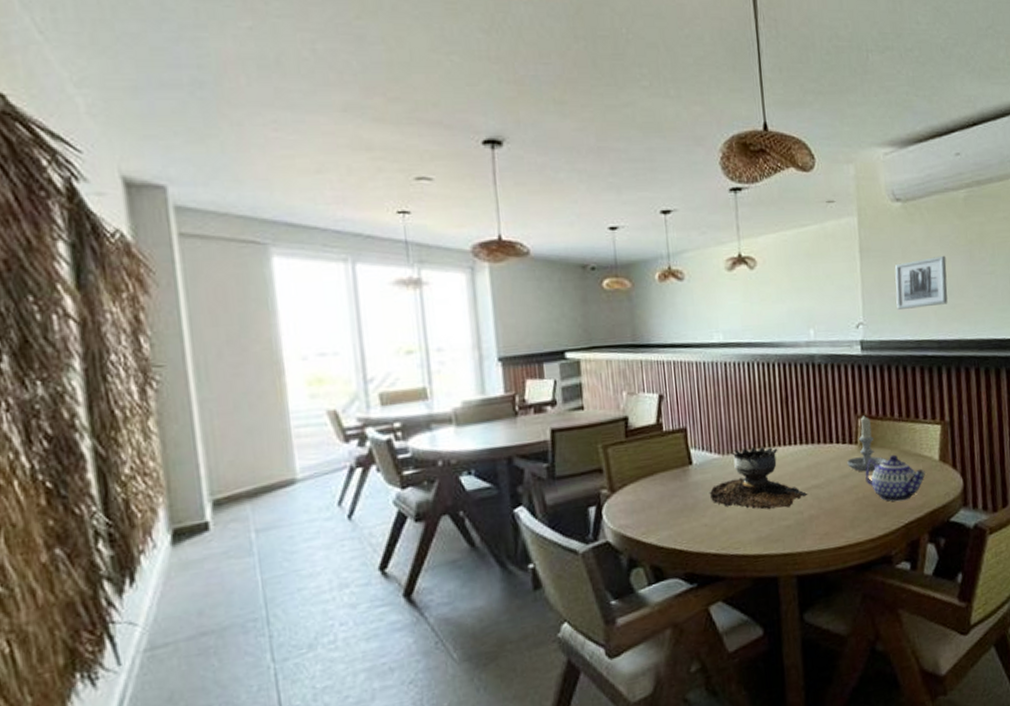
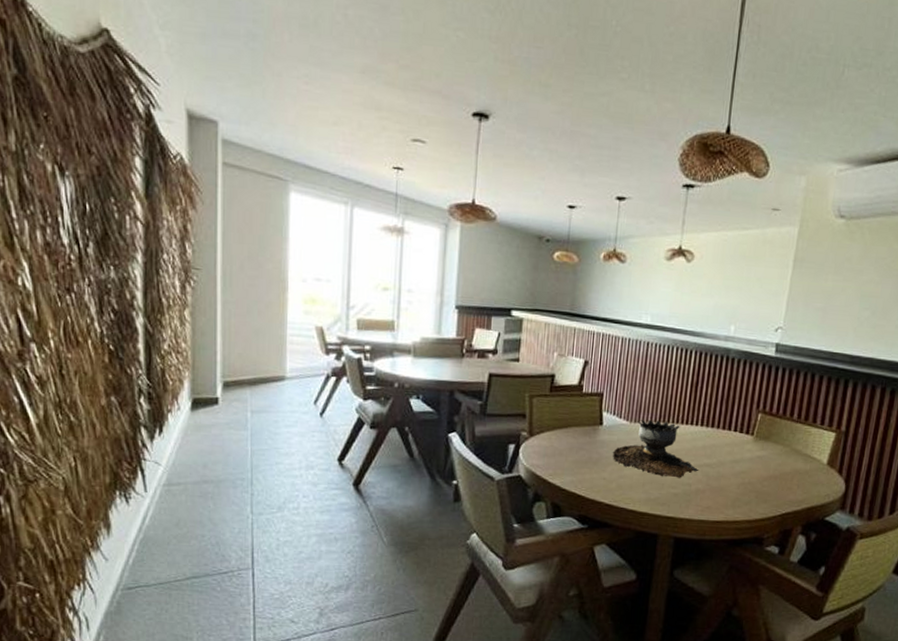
candle: present [847,415,888,472] -> none [740,411,779,462]
teapot: present [865,454,925,502] -> none [754,450,811,494]
wall art: present [894,255,948,310] -> none [818,276,877,323]

